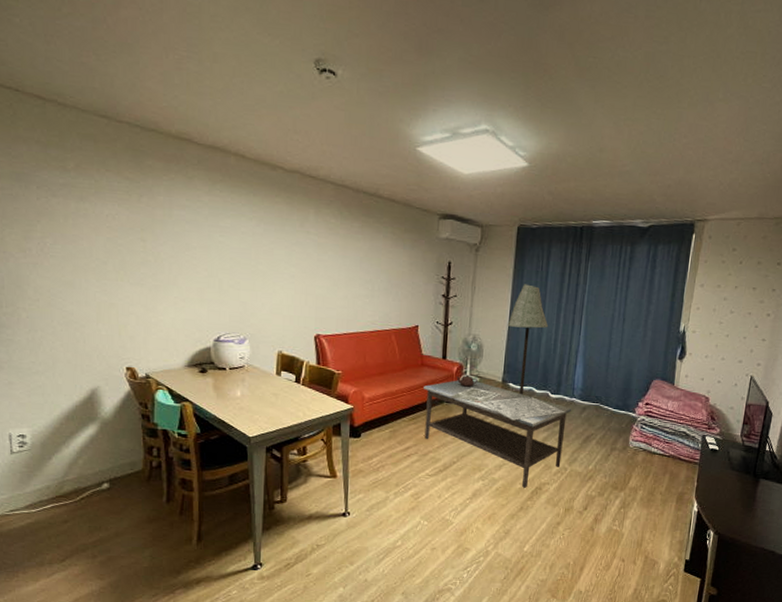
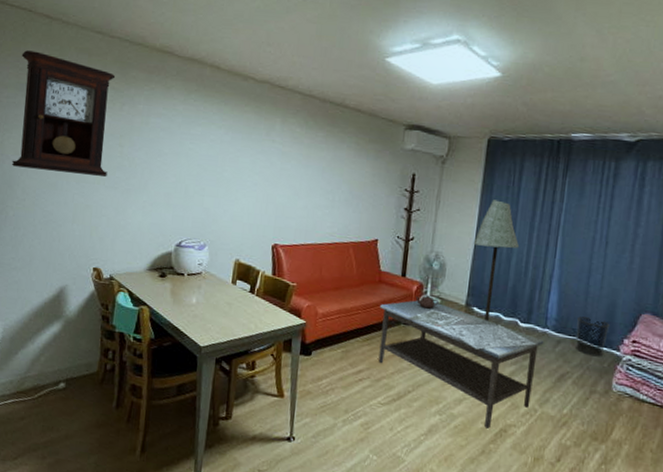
pendulum clock: none [13,135,131,273] -> present [11,50,116,177]
waste bin: none [599,385,627,419] -> present [576,316,609,357]

